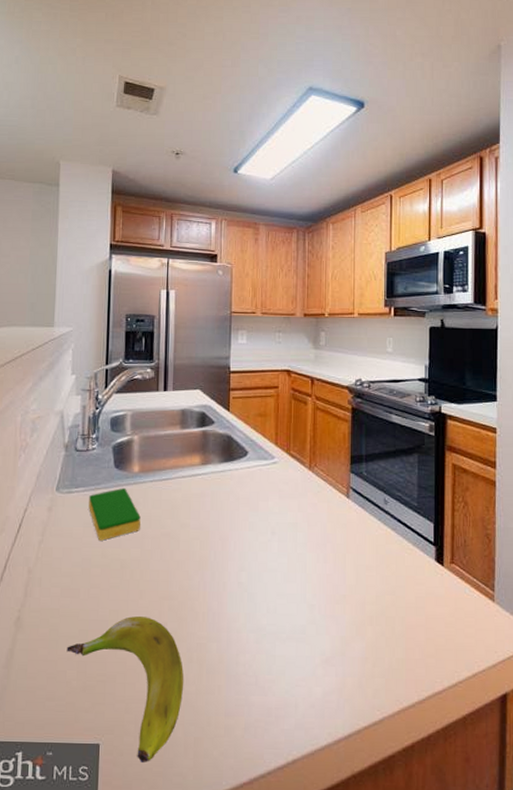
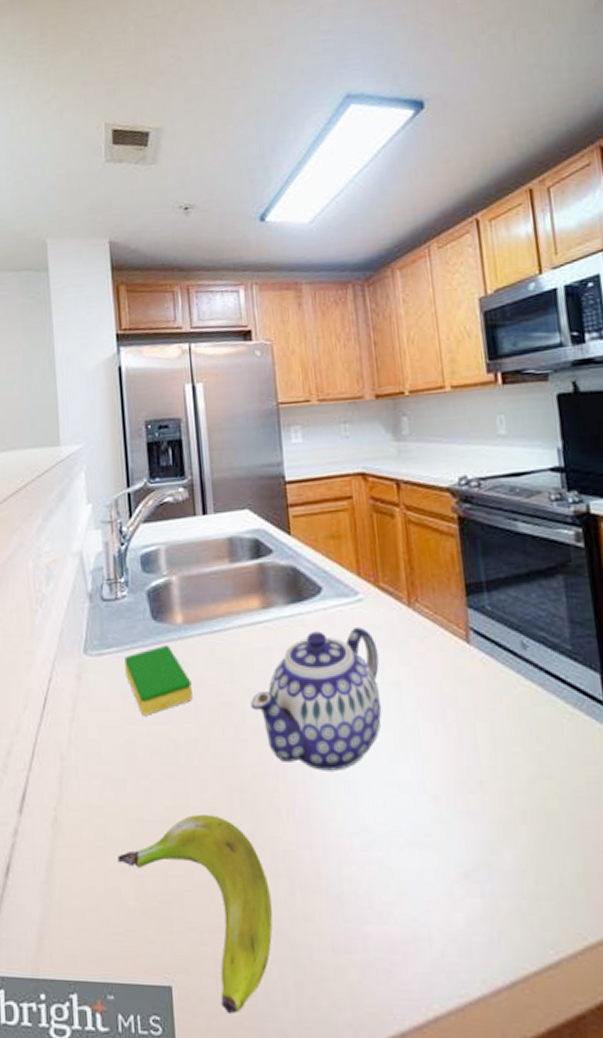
teapot: none [185,482,283,586] -> present [251,626,382,771]

